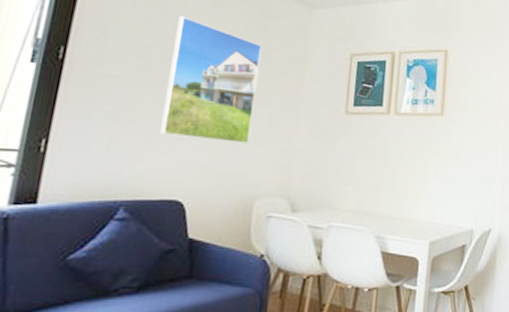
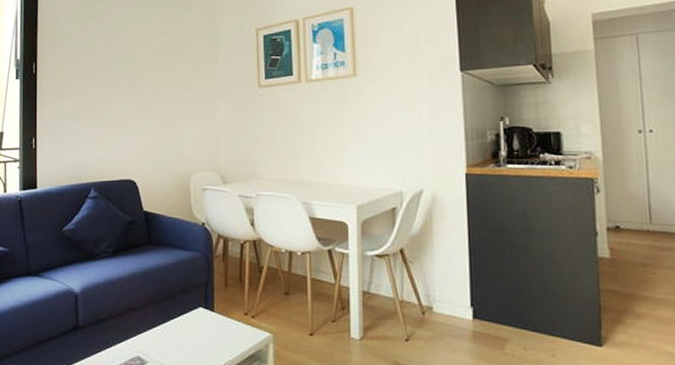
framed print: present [160,16,261,143] -> none [110,21,178,126]

